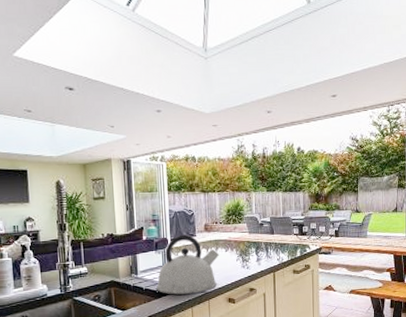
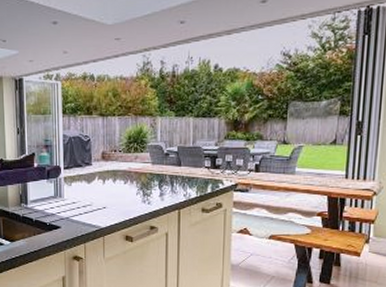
kettle: present [156,234,219,295] -> none [47,163,117,228]

